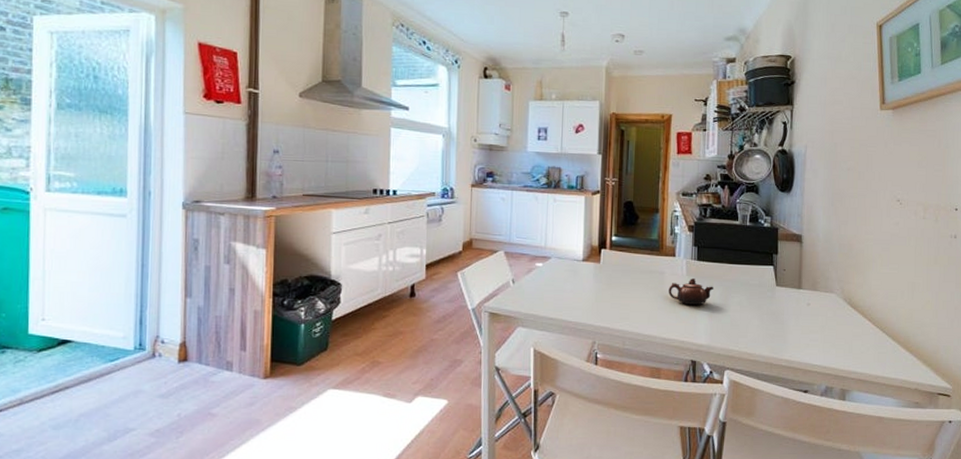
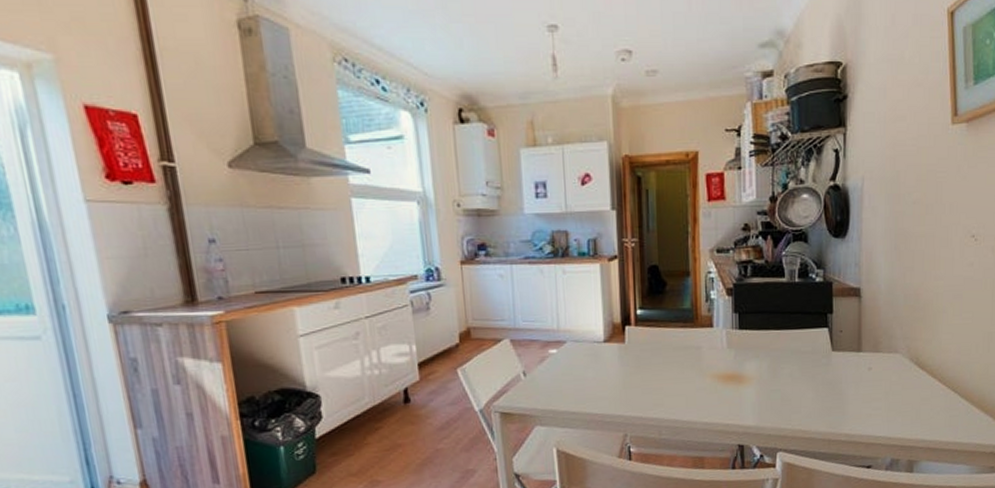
teapot: present [668,278,714,306] -> none [707,351,761,383]

